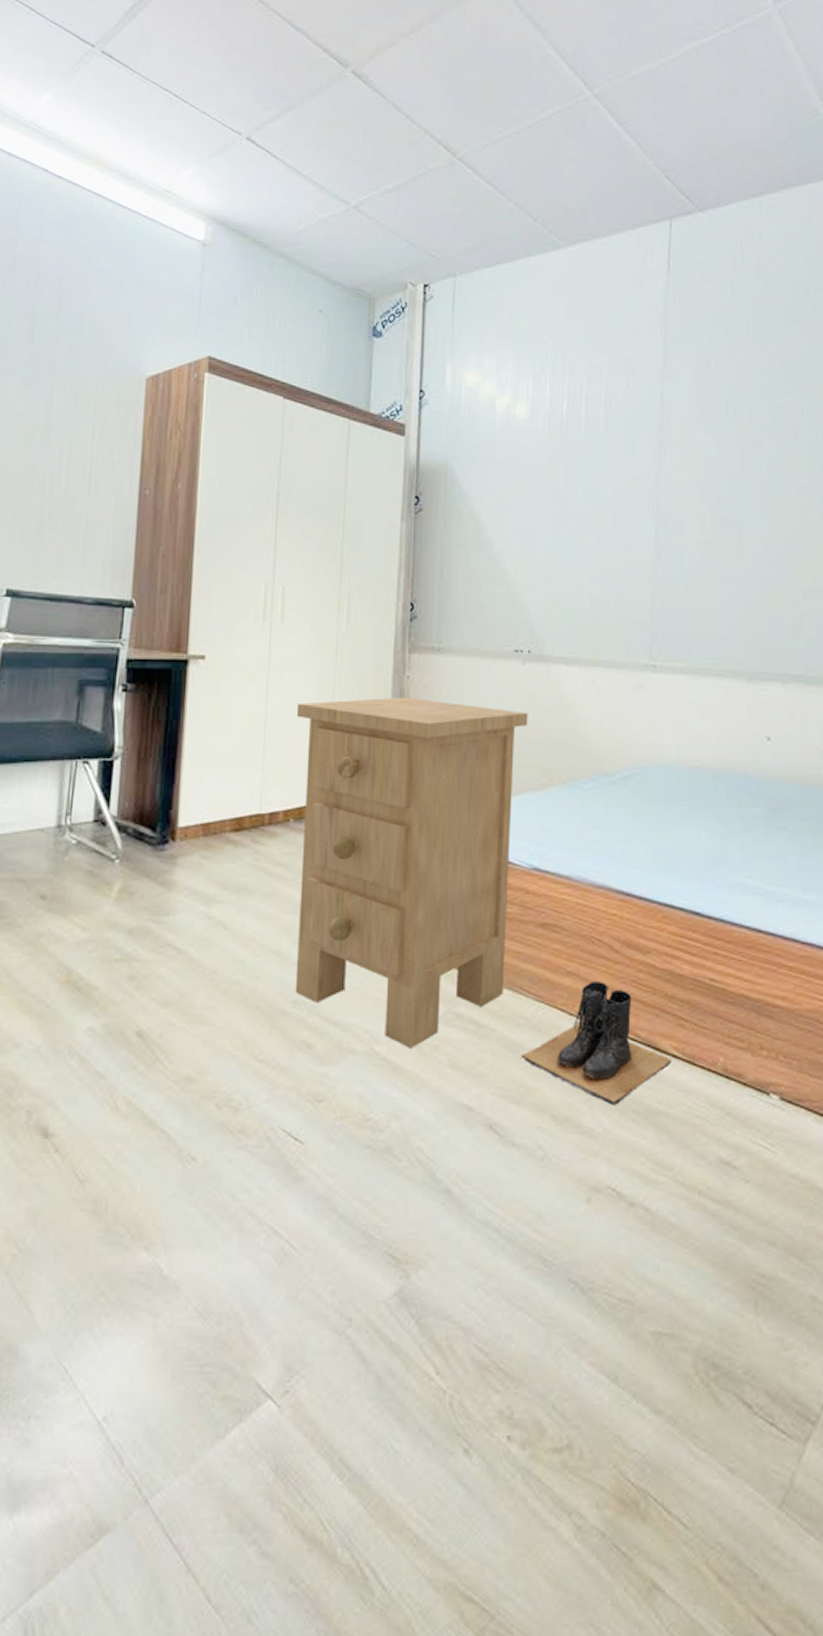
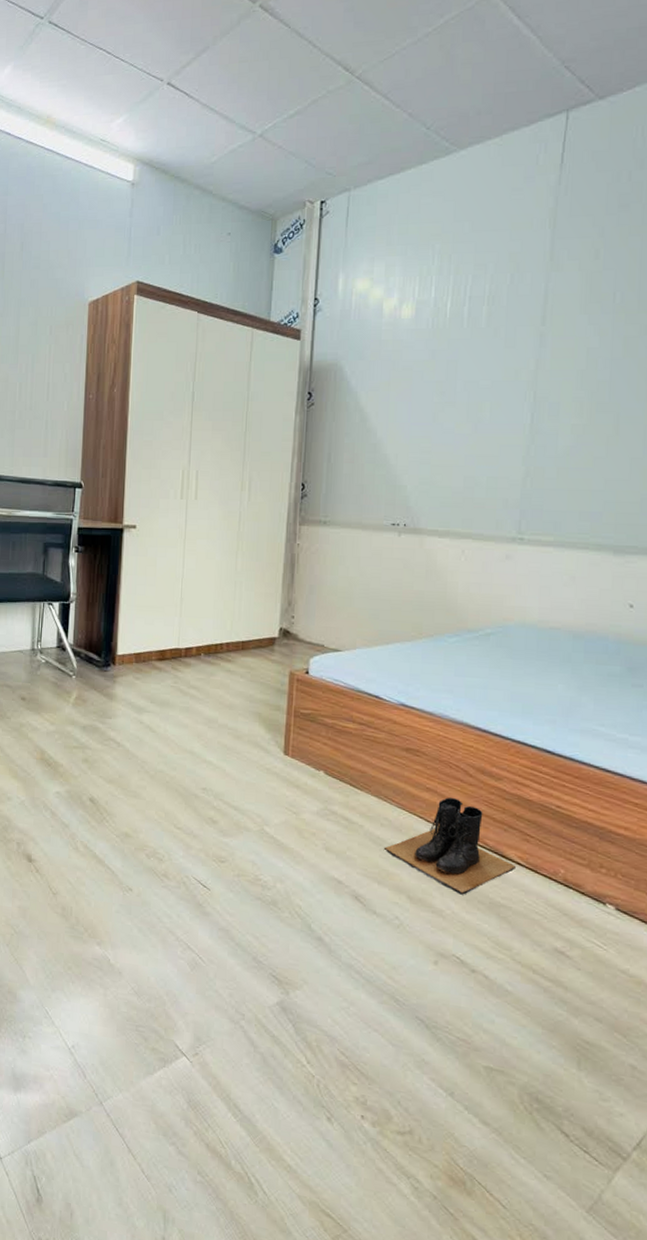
nightstand: present [295,697,528,1048] -> none [204,561,402,833]

